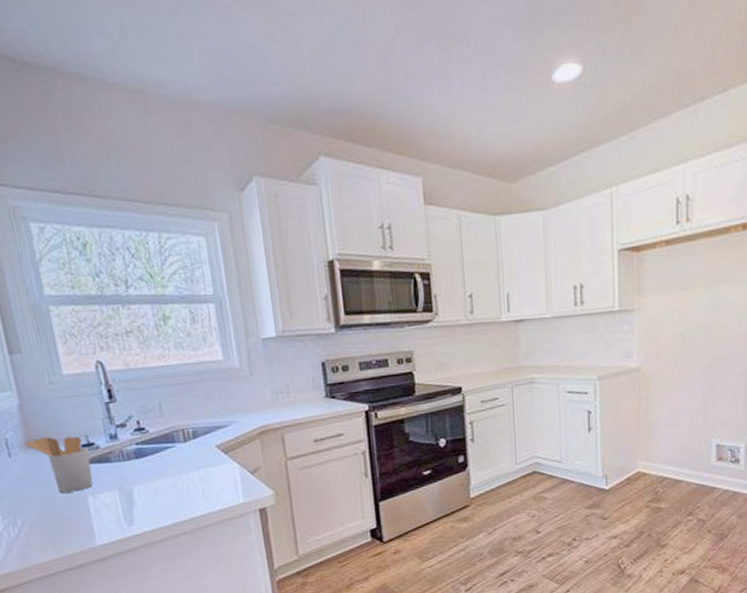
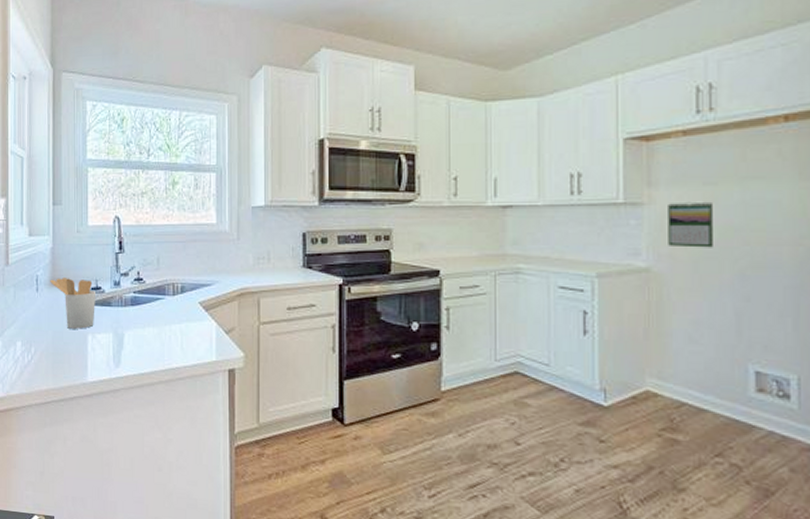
calendar: none [654,304,689,347] -> present [668,201,715,248]

